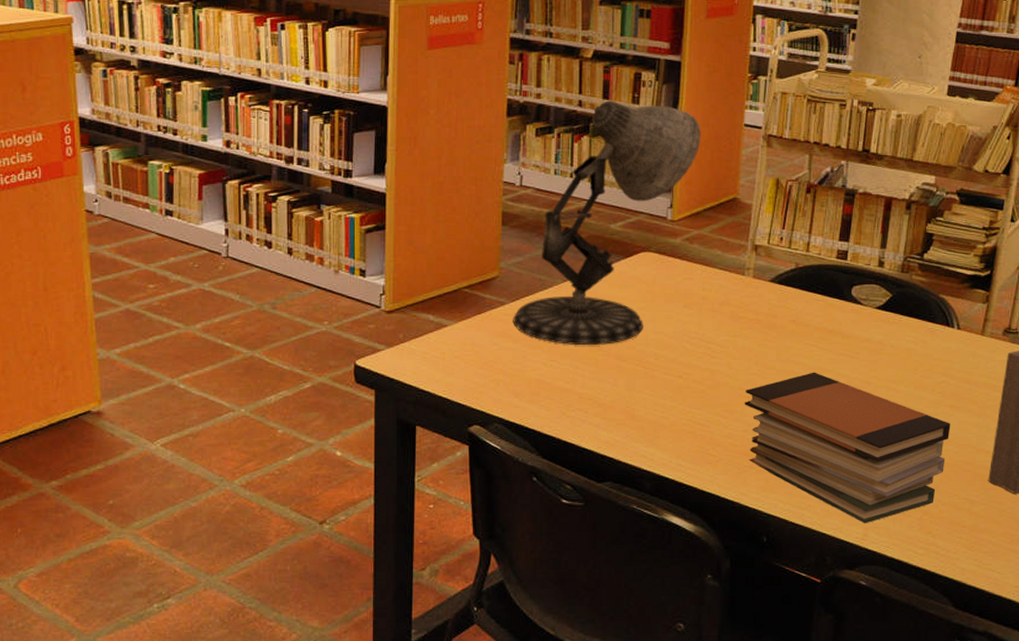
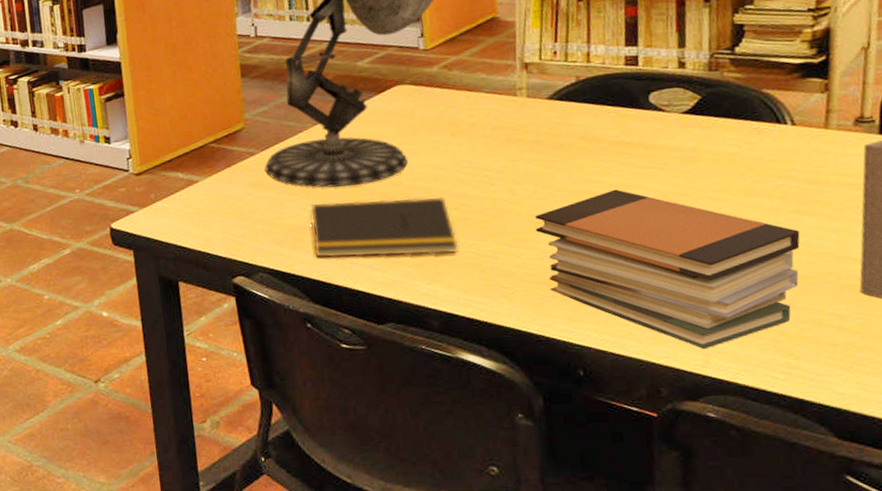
notepad: none [548,359,678,419] -> present [310,196,459,258]

